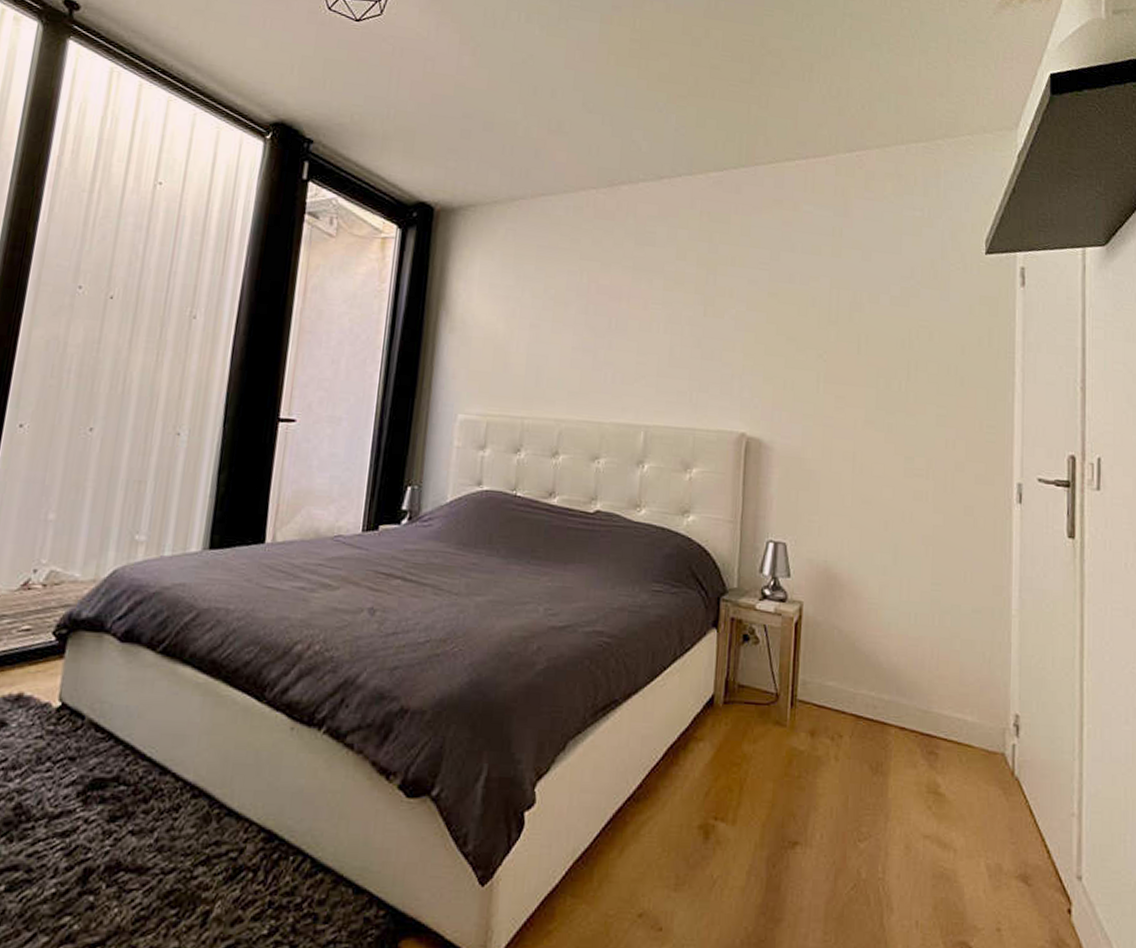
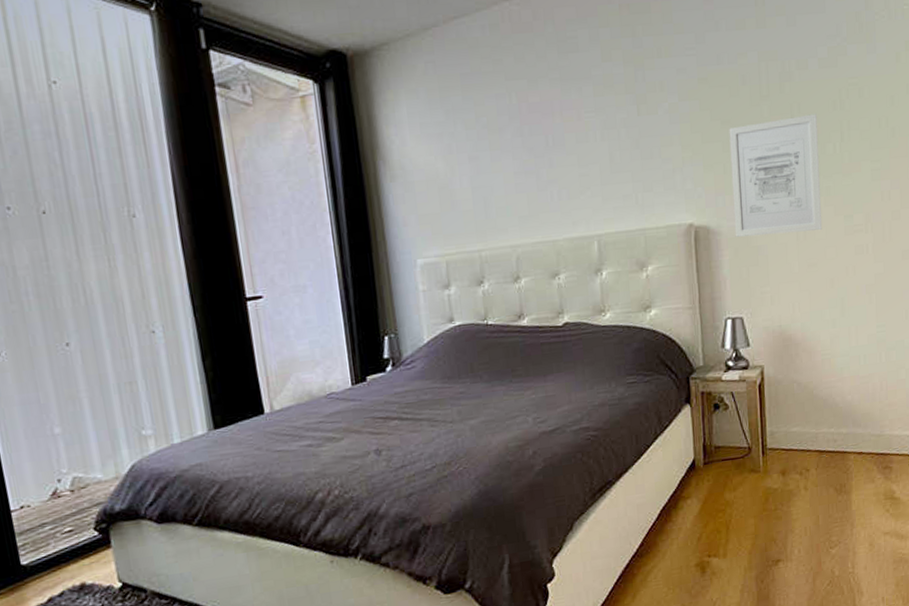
wall art: none [787,345,884,466] -> present [729,114,823,237]

